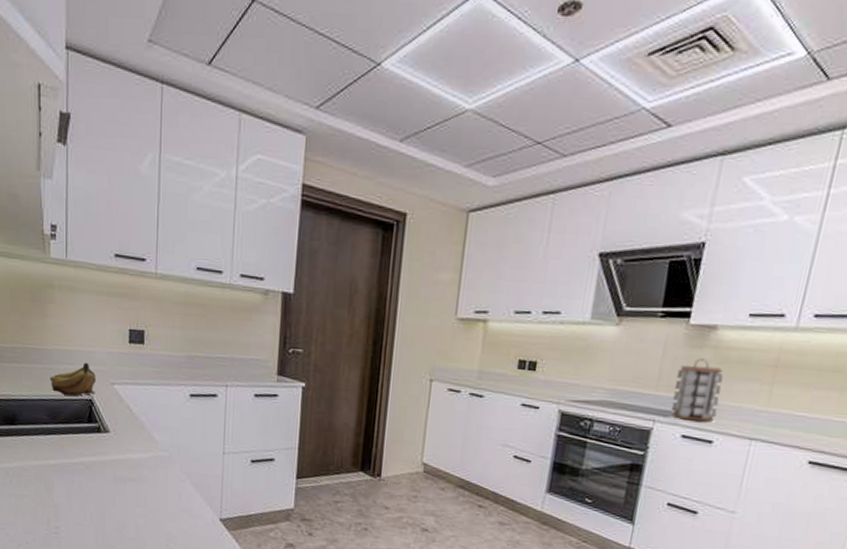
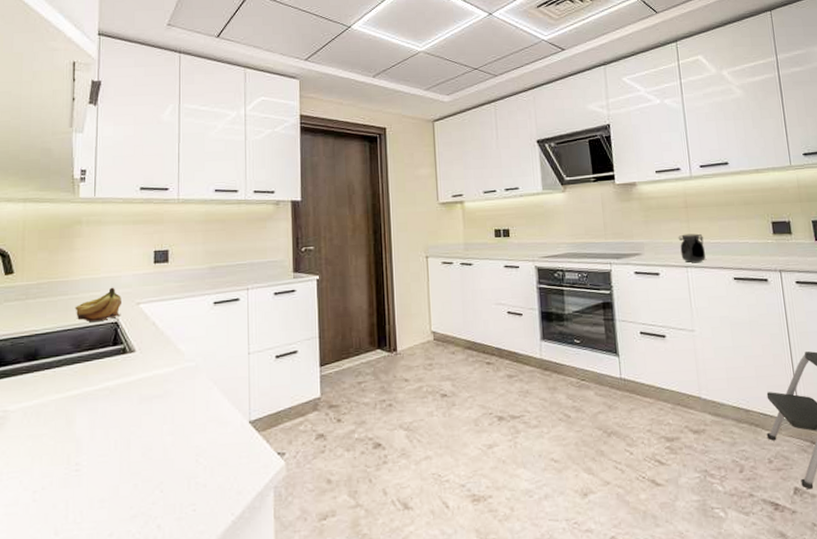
spice rack: present [671,358,723,423] -> none [617,208,656,259]
jar: none [748,399,787,437] -> present [678,233,705,263]

